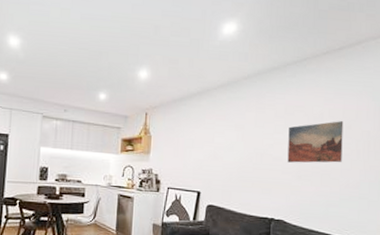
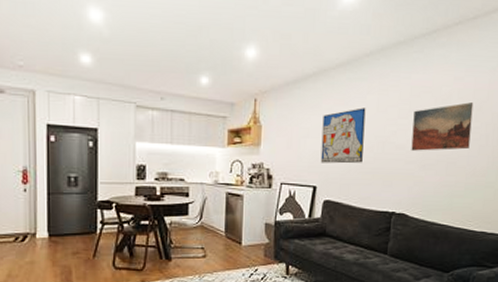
wall art: none [204,123,245,172] -> present [320,108,366,164]

